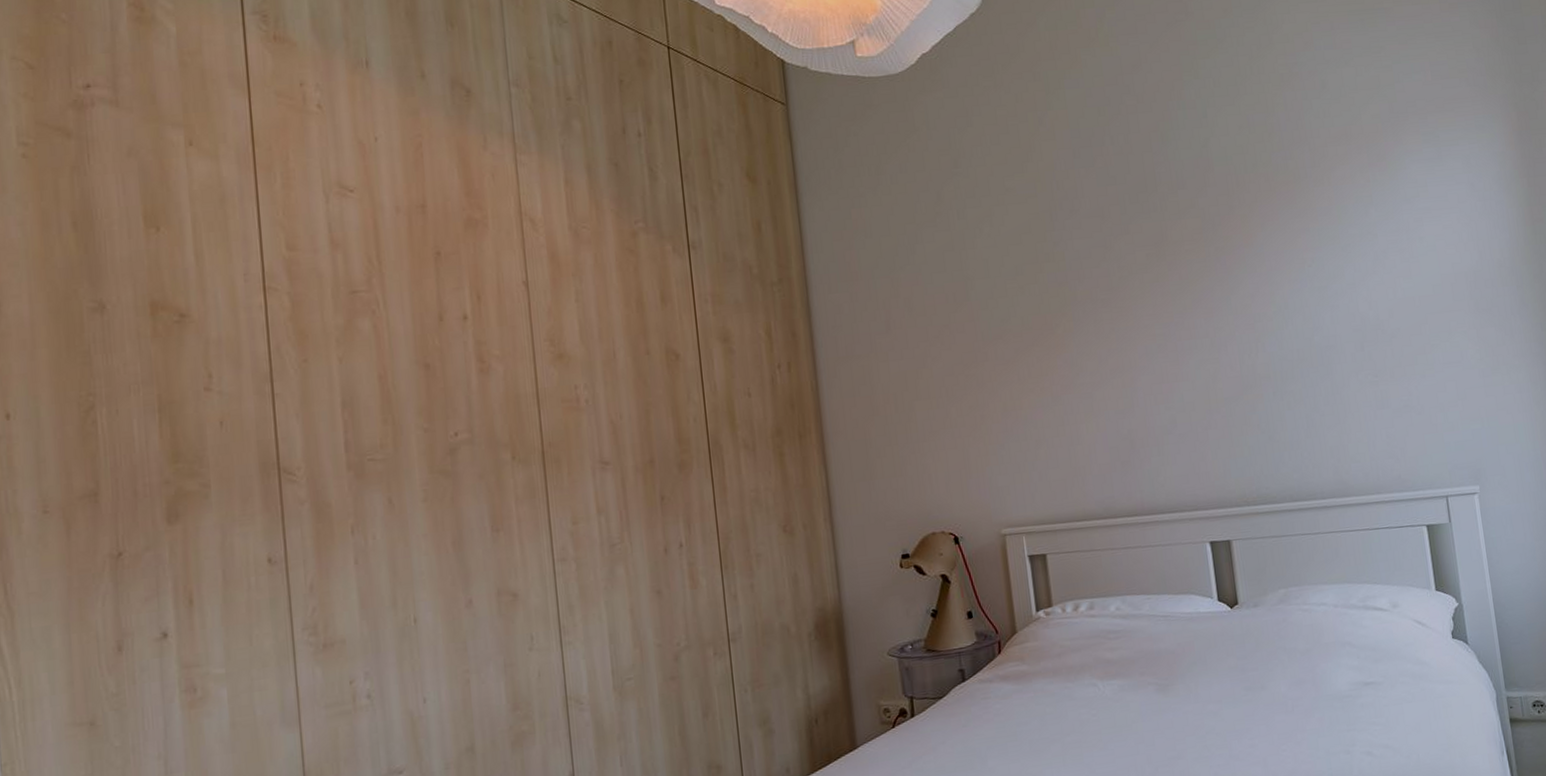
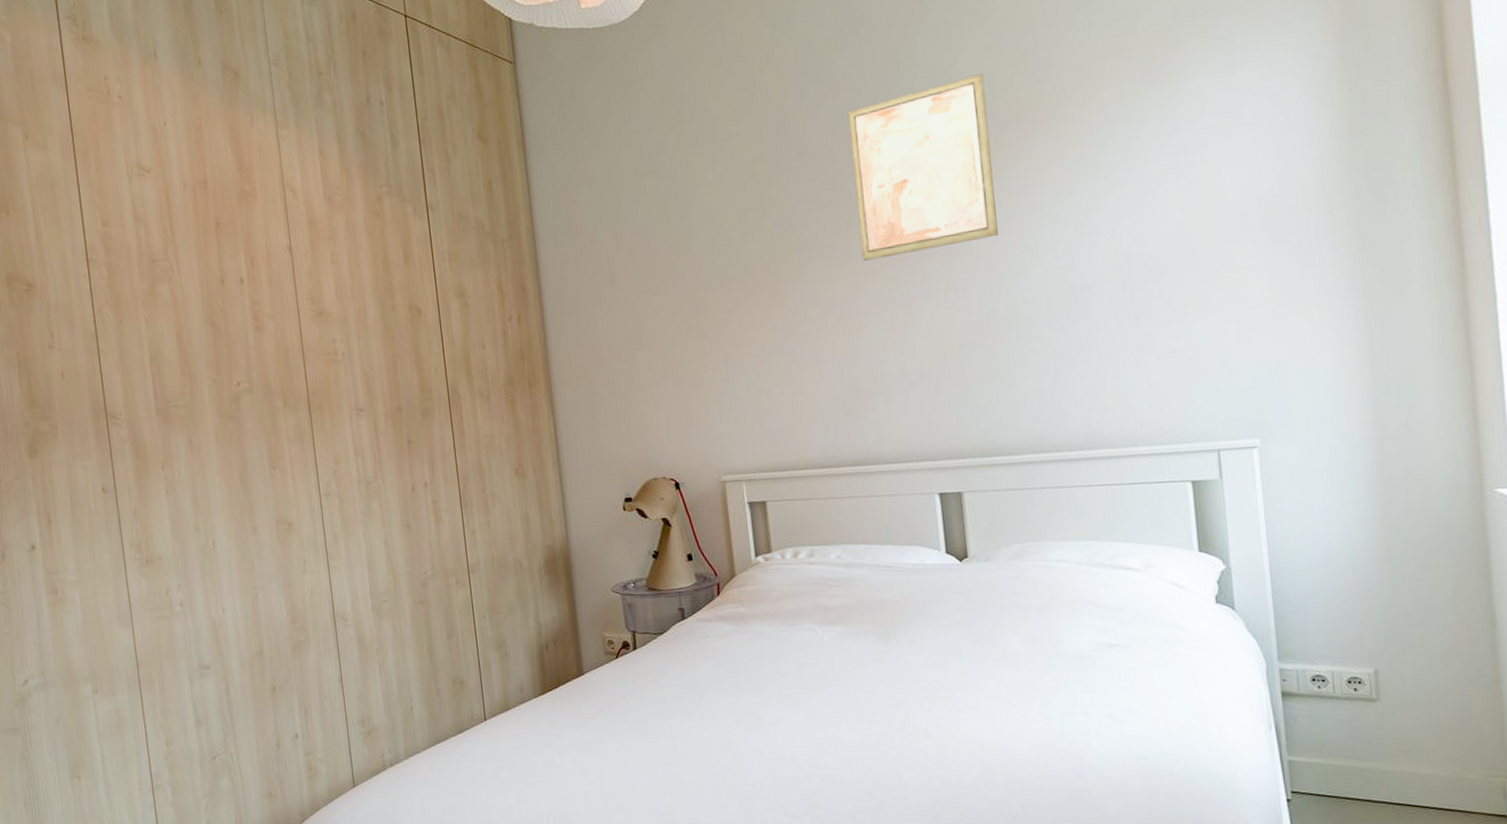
wall art: none [1116,149,1254,317] -> present [847,74,998,261]

